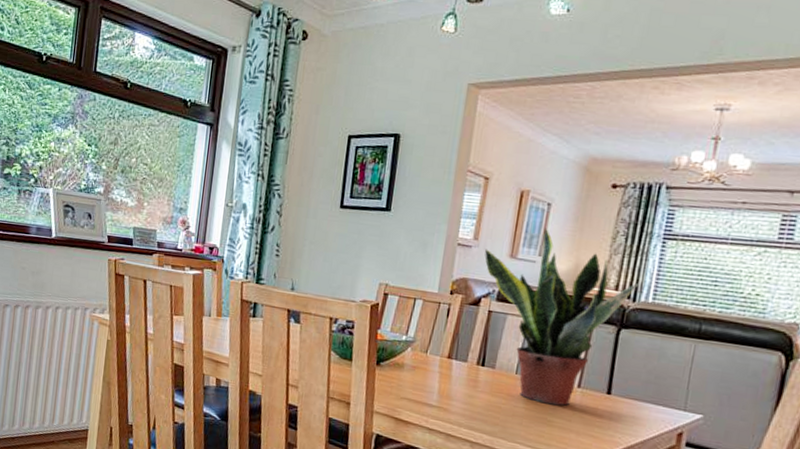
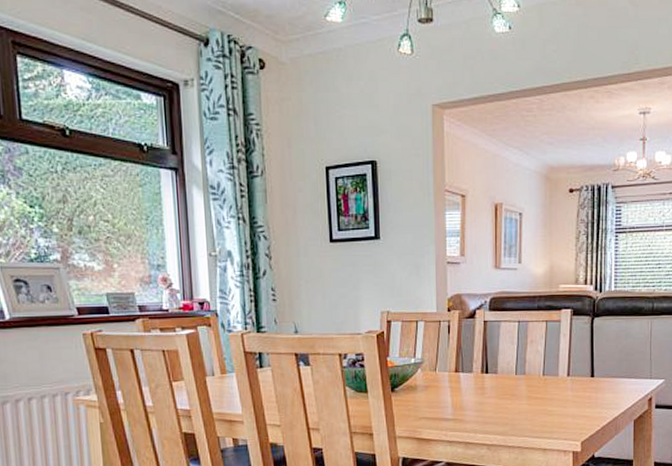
potted plant: present [484,228,639,406] -> none [471,236,603,397]

